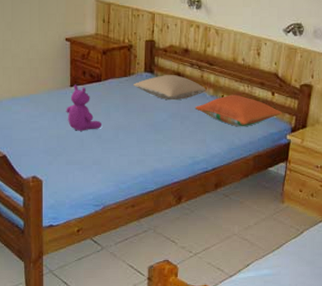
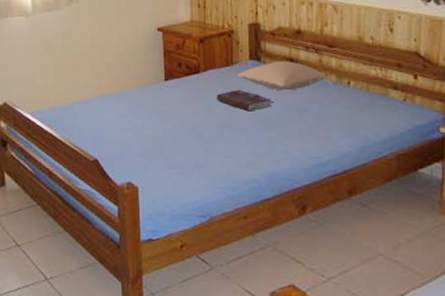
stuffed bear: present [66,84,101,131] -> none [161,78,203,130]
book: none [115,98,161,117] -> present [216,90,272,112]
pillow: present [195,94,283,127] -> none [314,80,431,120]

